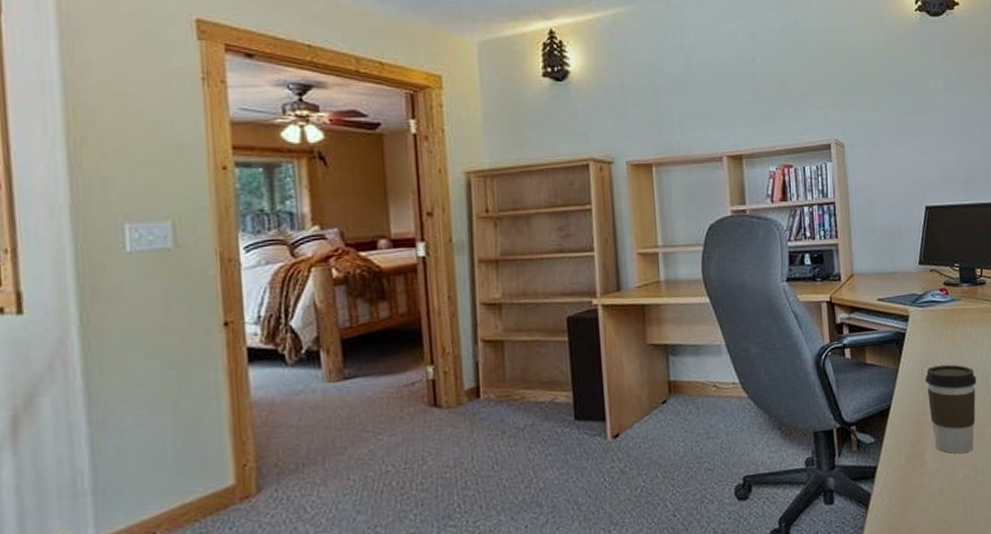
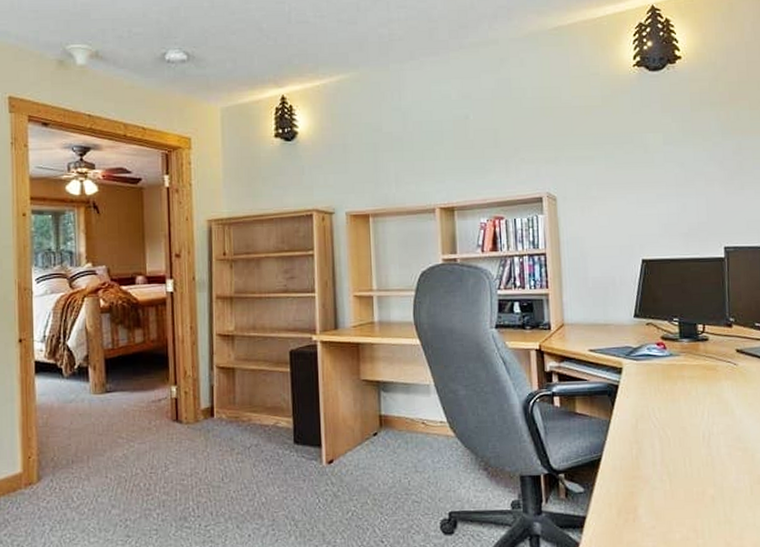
coffee cup: present [925,364,977,454] -> none [639,420,697,513]

